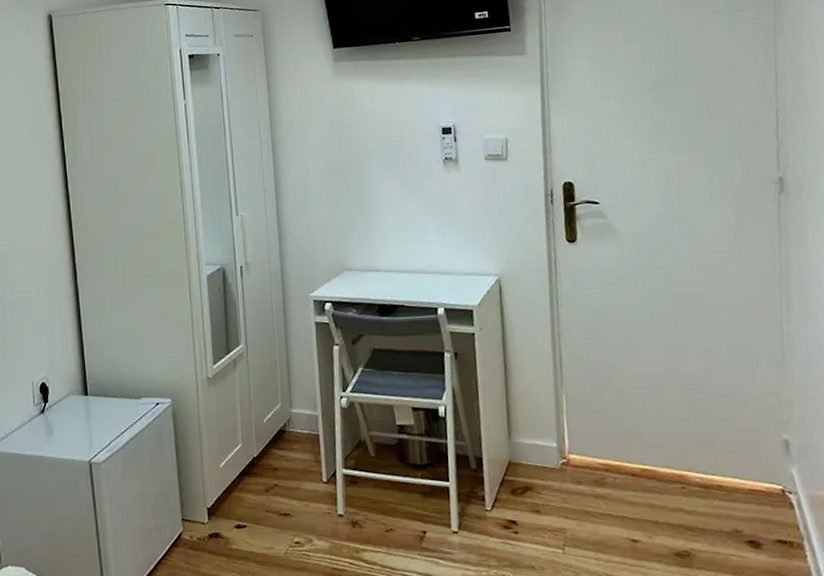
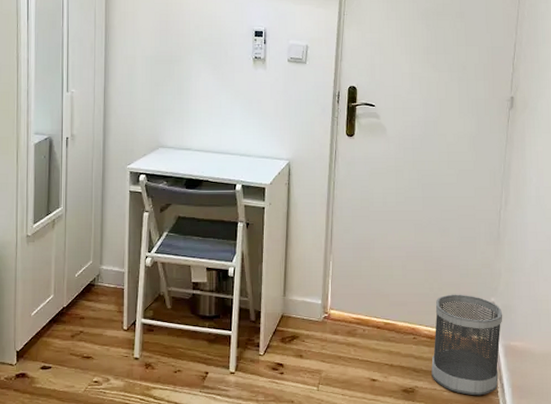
wastebasket: none [706,430,806,562] -> present [431,294,503,396]

